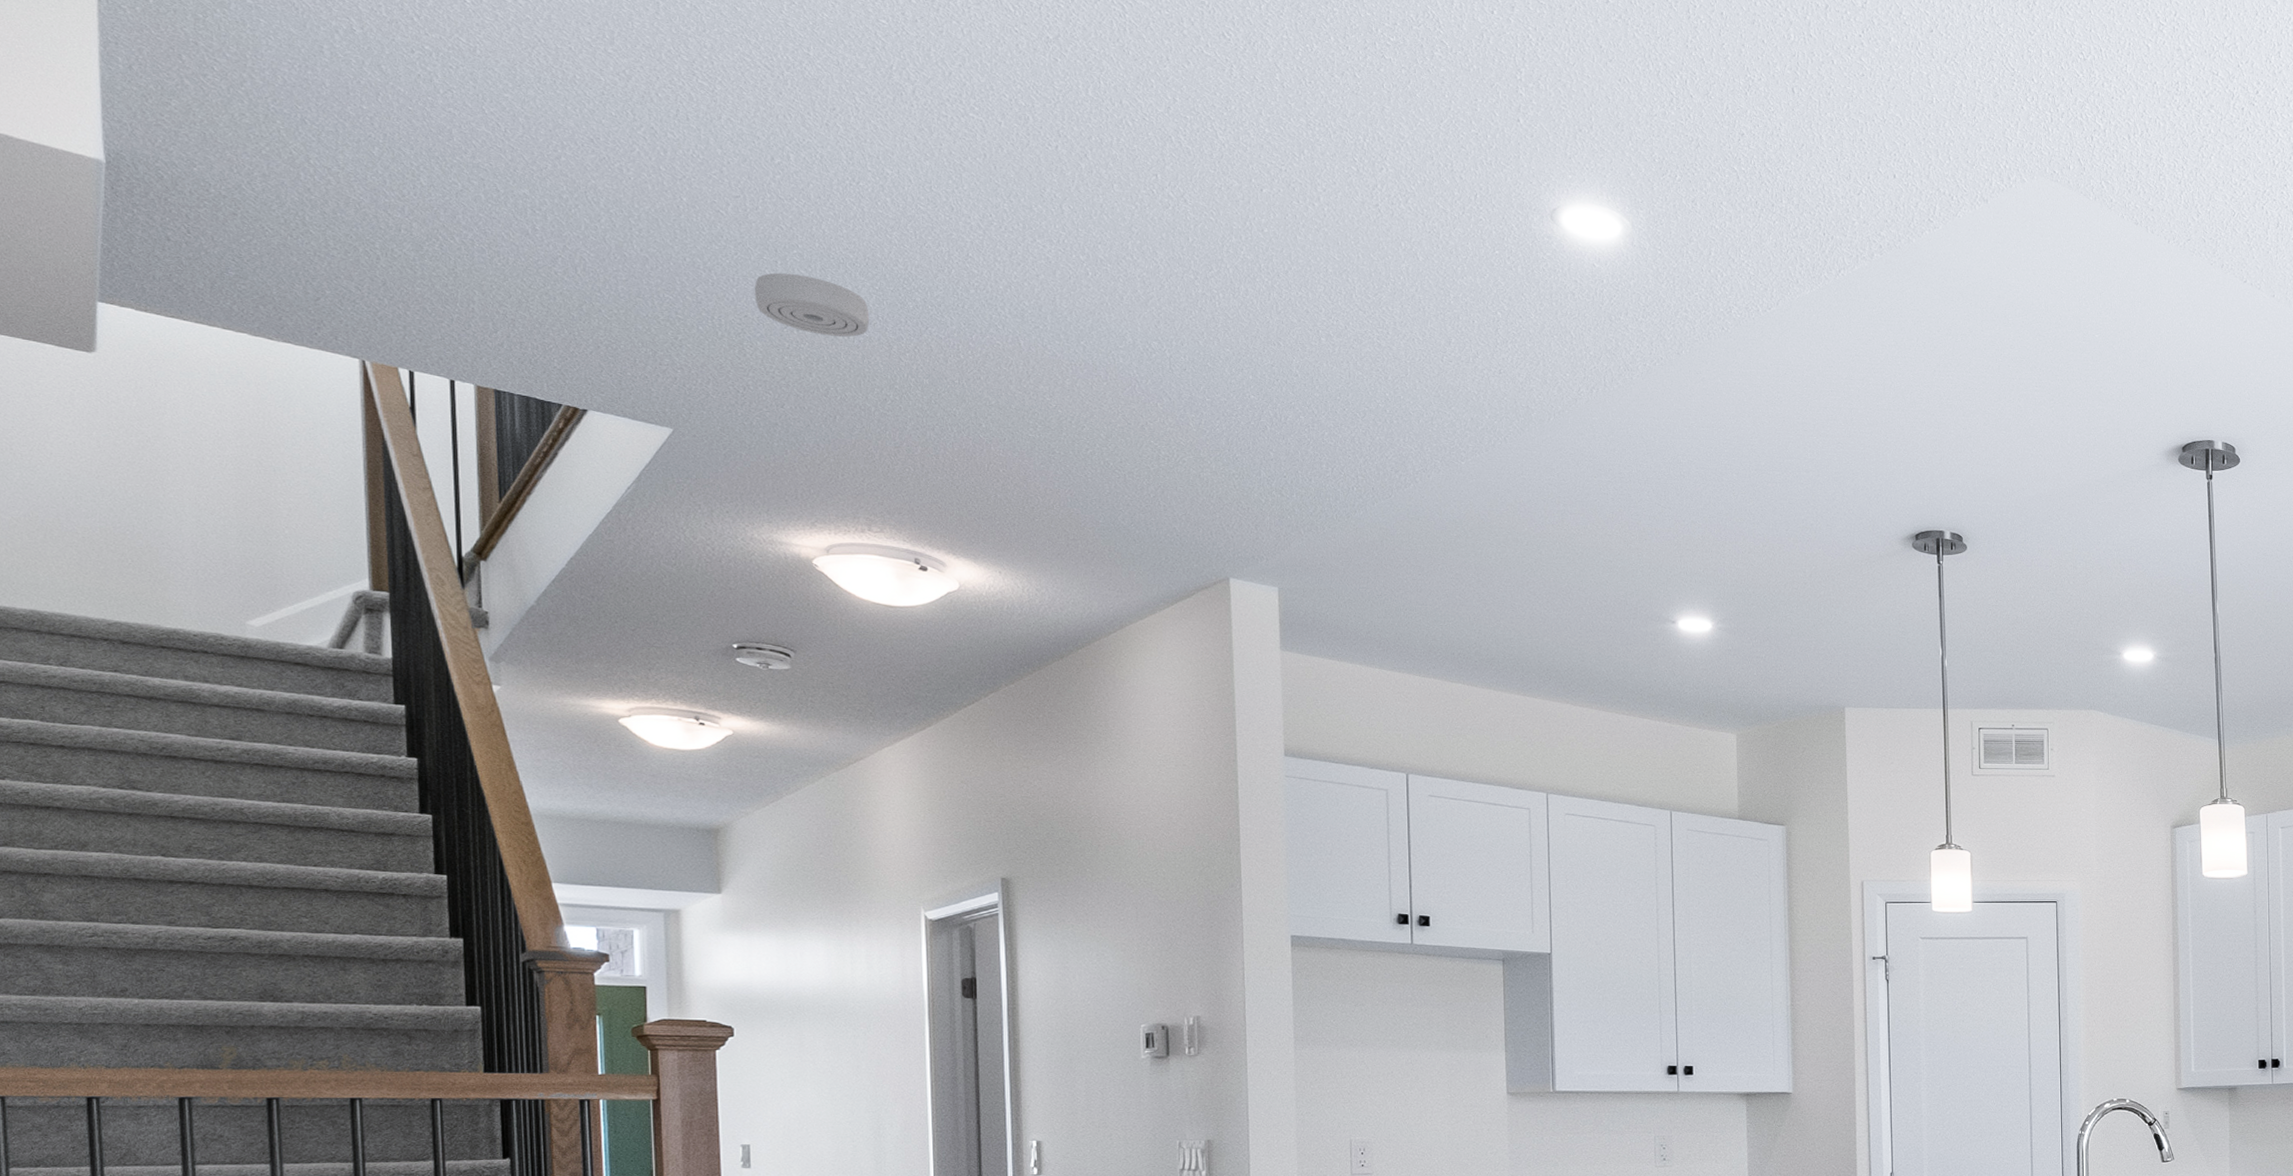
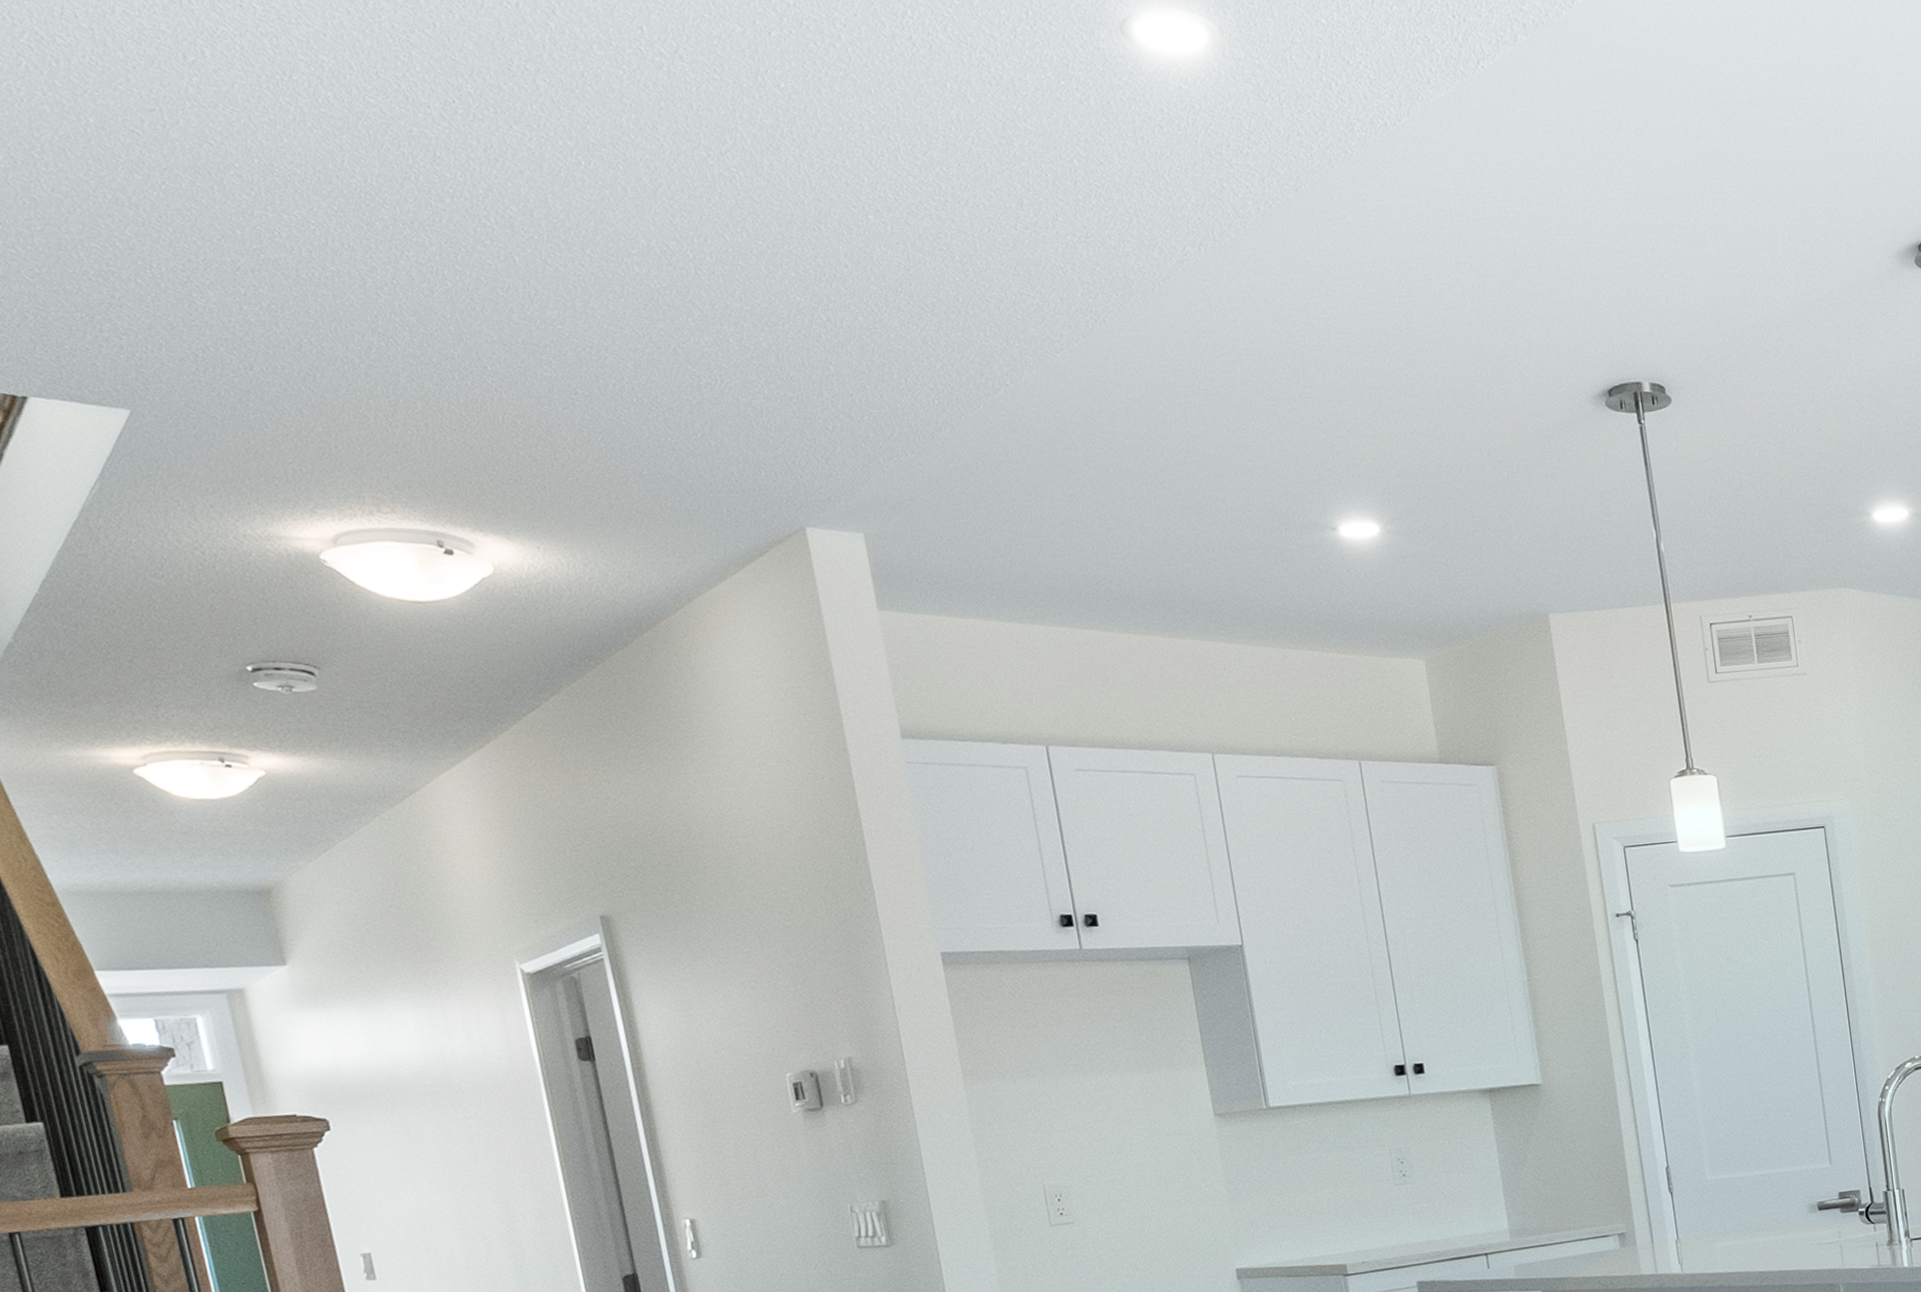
smoke detector: present [754,272,870,337] -> none [192,200,335,275]

